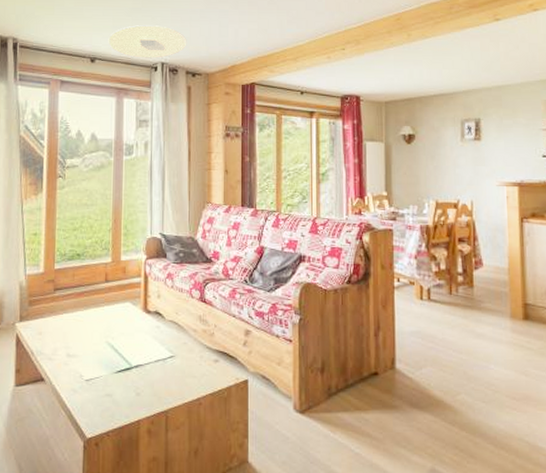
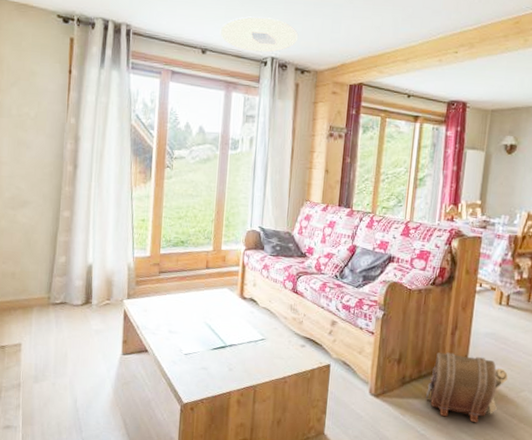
pouch: none [356,356,442,435] -> present [426,352,509,423]

